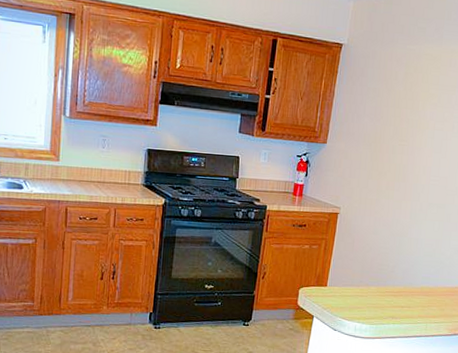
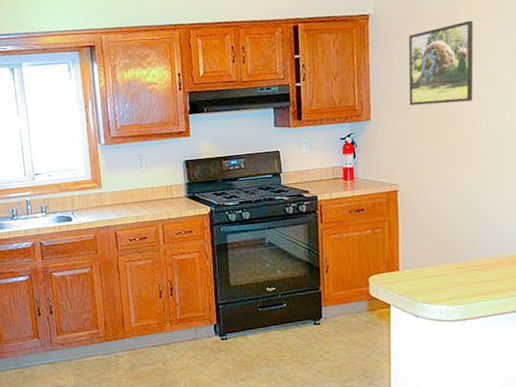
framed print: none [362,69,430,143] -> present [408,20,474,106]

